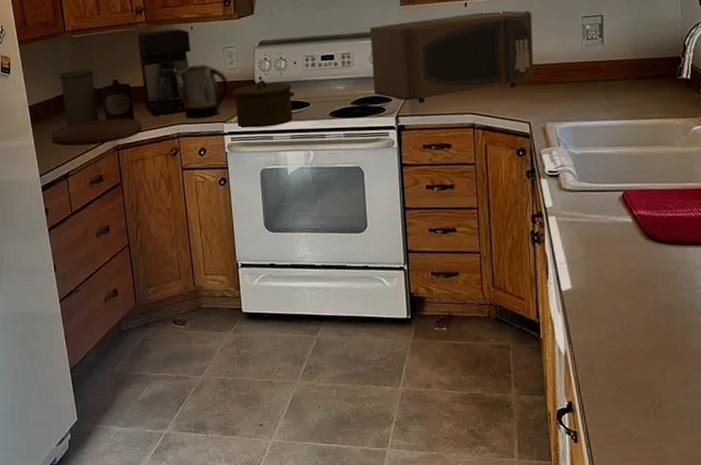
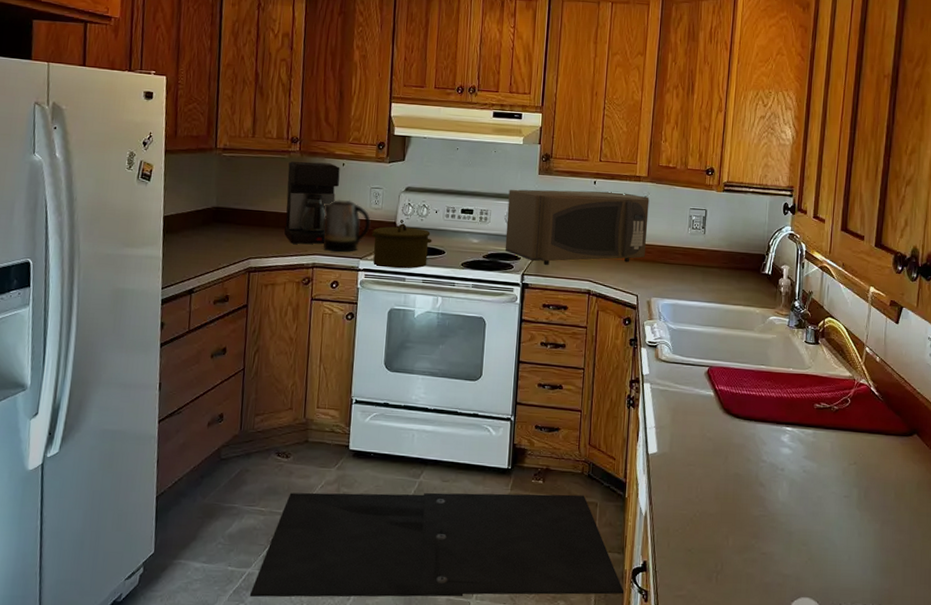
cutting board: present [51,118,142,146] -> none [181,239,278,263]
canister: present [59,69,99,126] -> none [200,187,238,242]
canister: present [102,79,135,120] -> none [242,202,274,244]
door mat: none [170,339,551,455] -> present [249,492,625,597]

